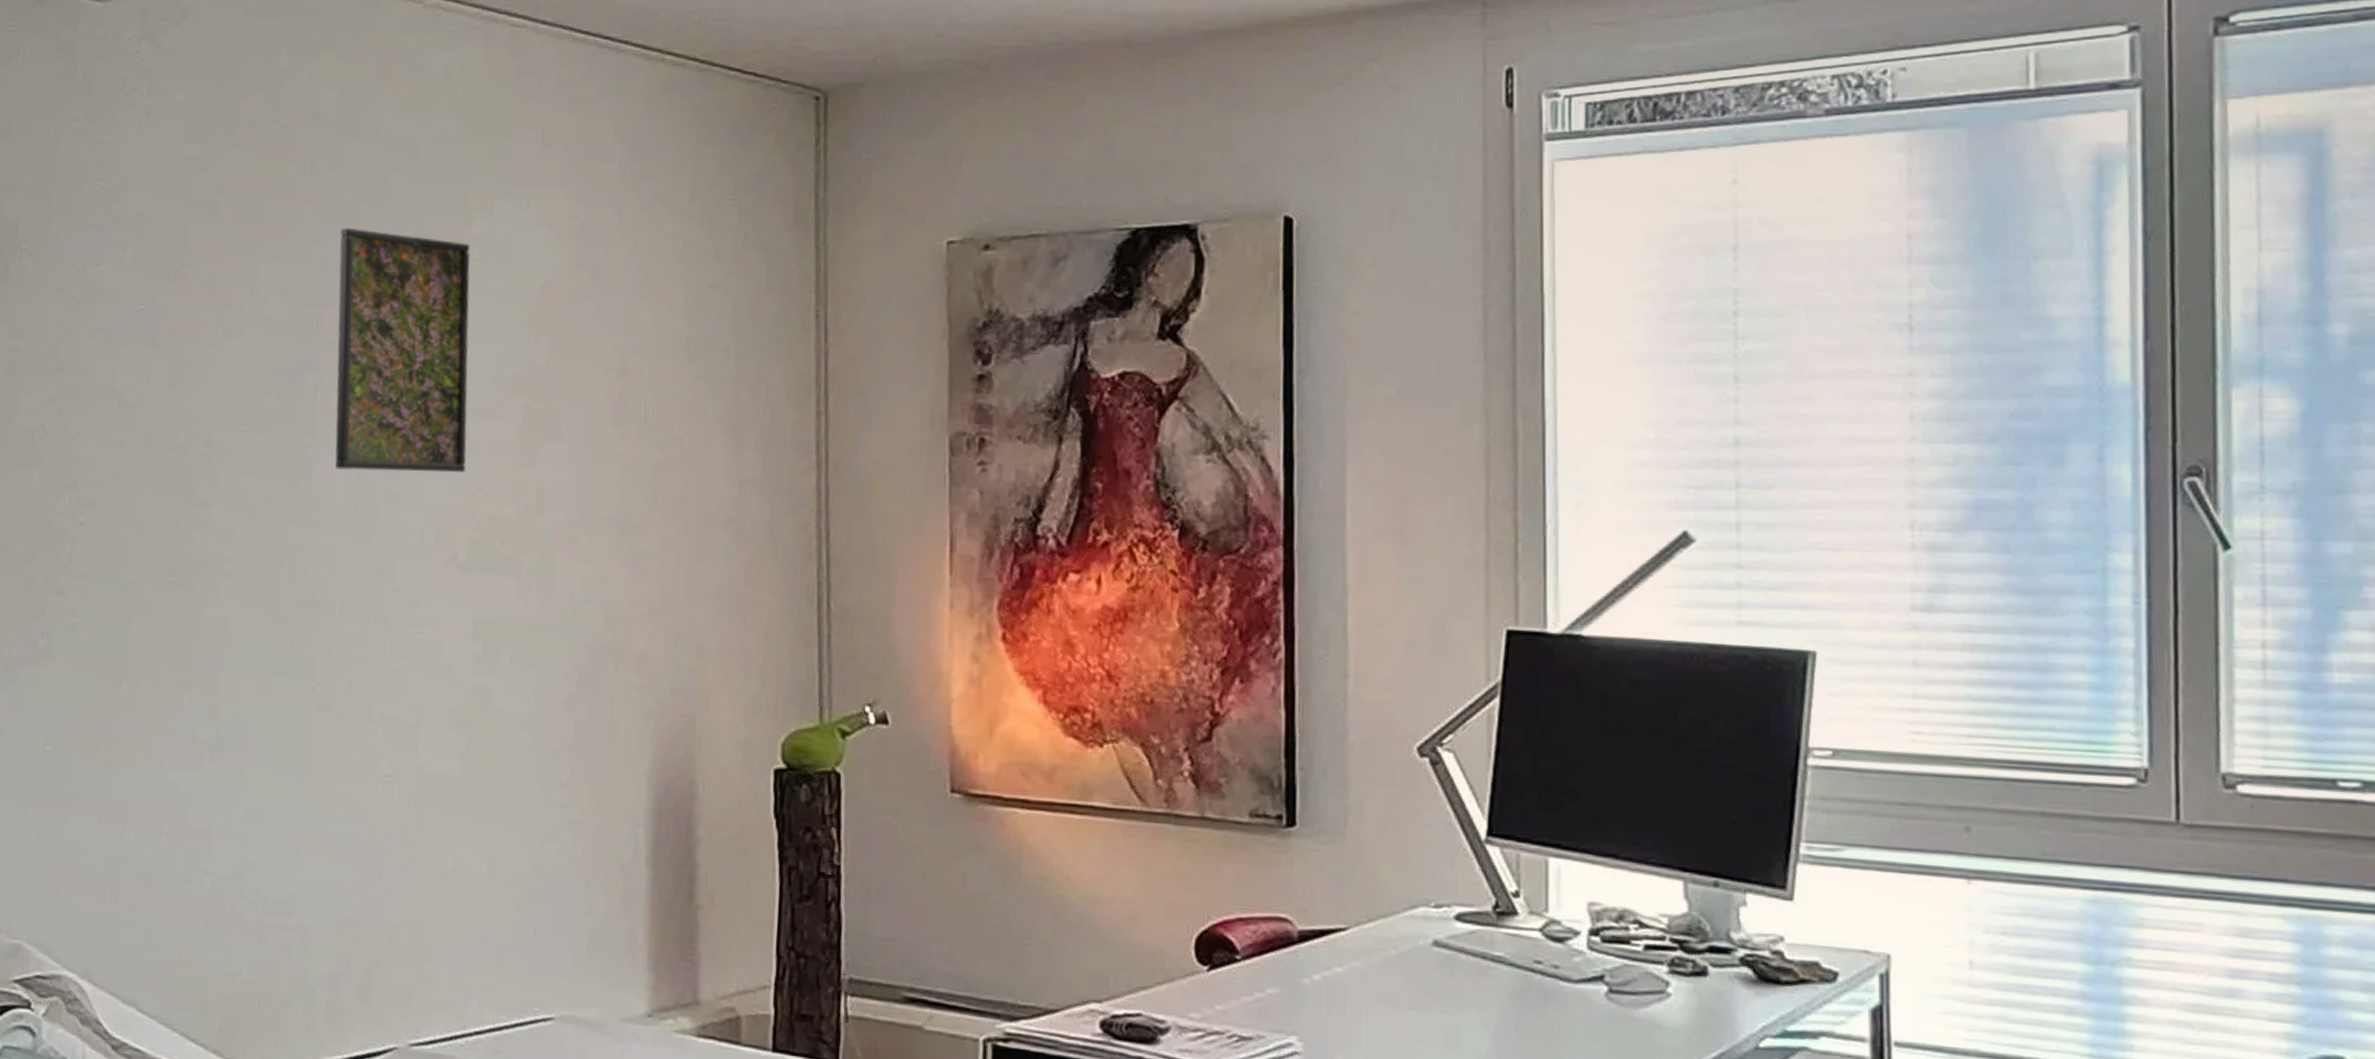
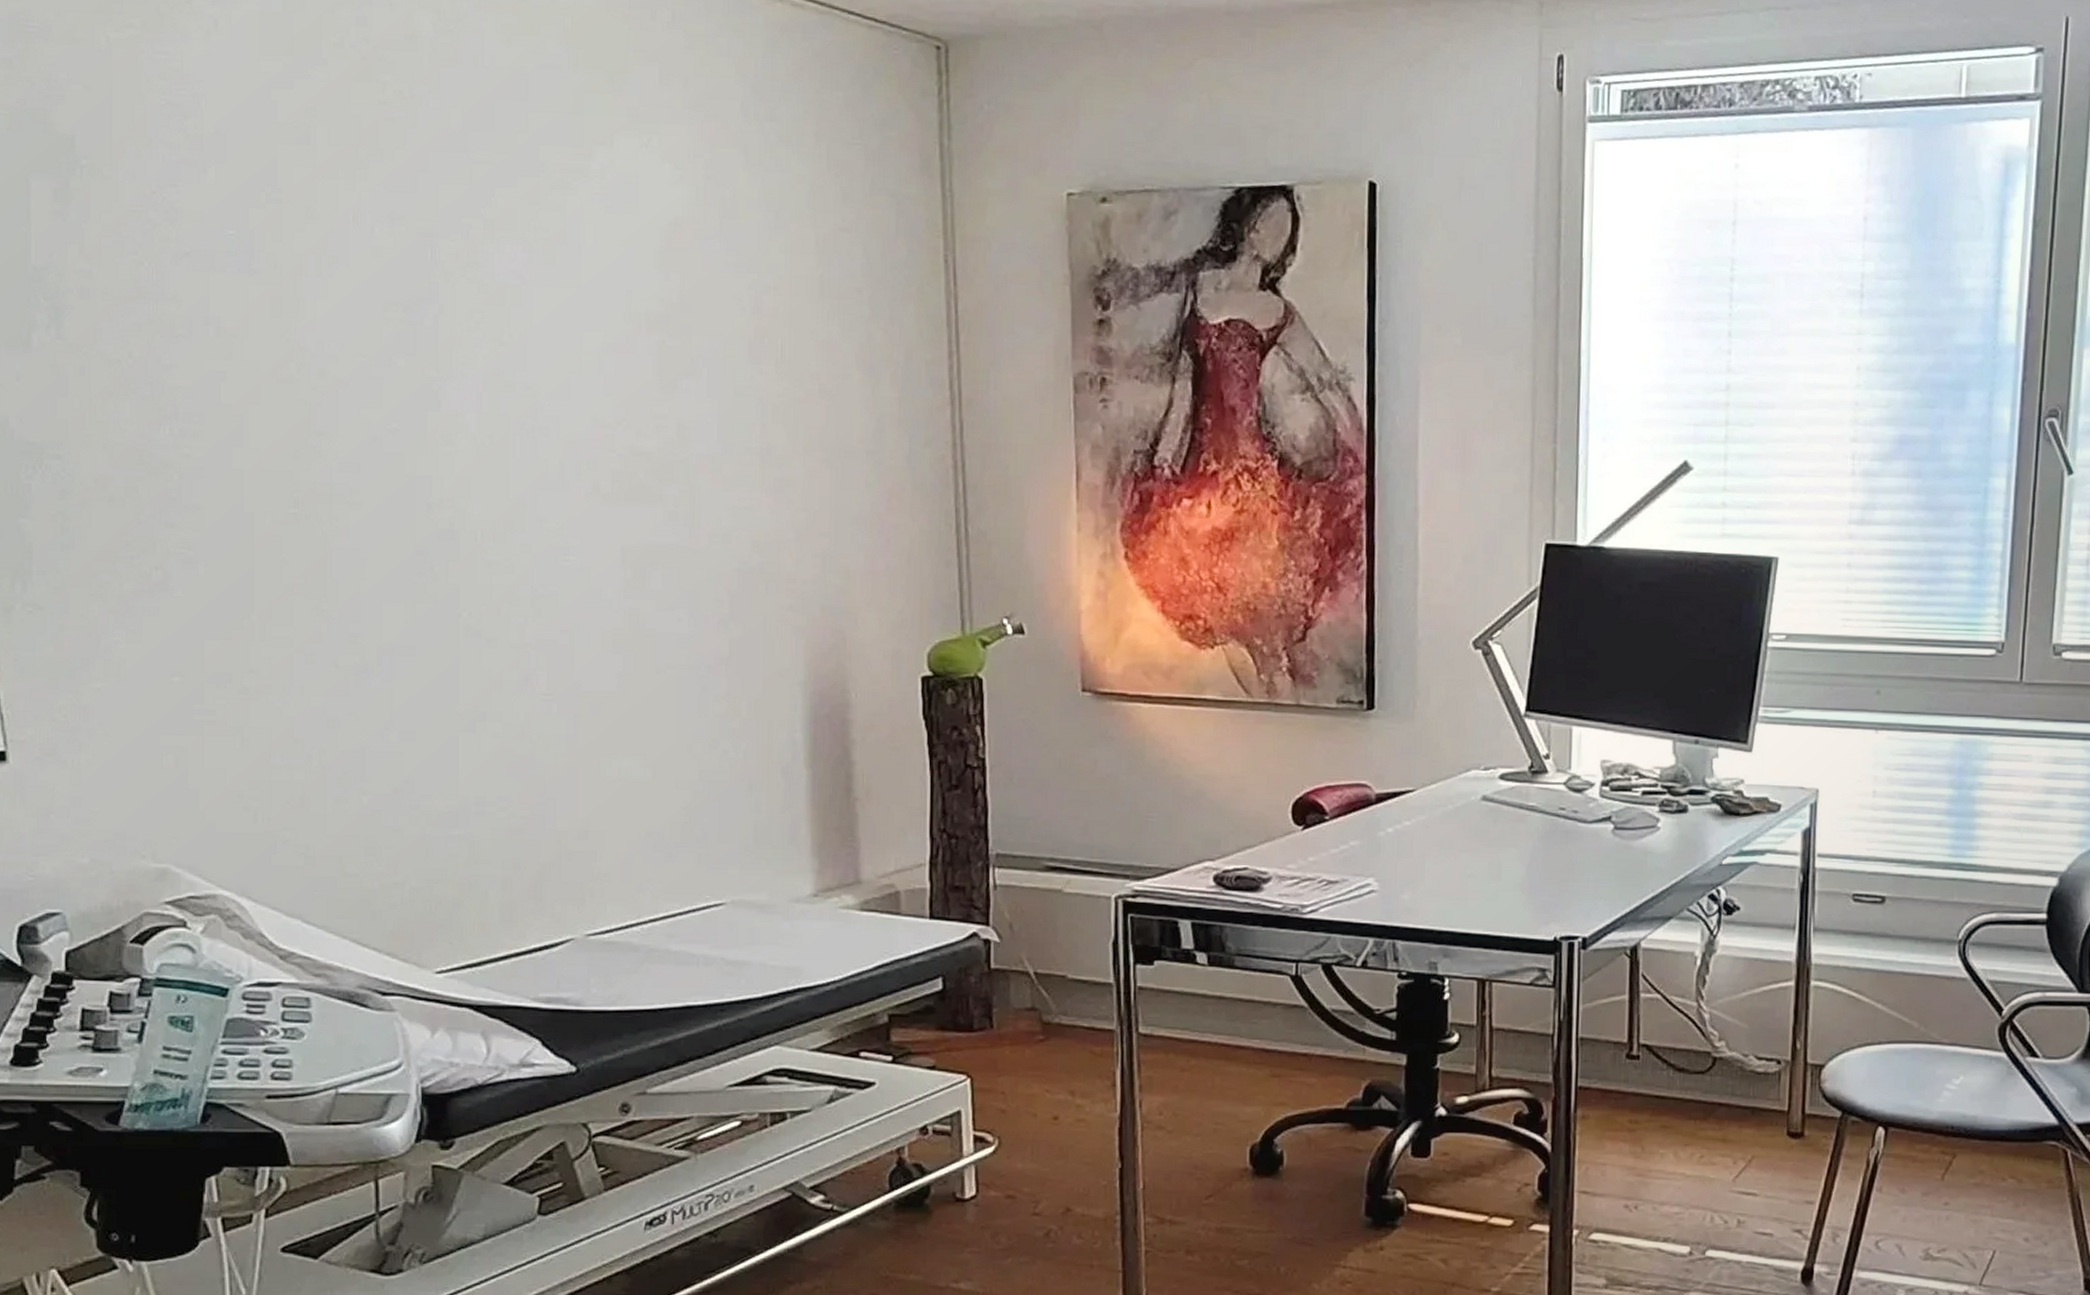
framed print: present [335,227,471,473] -> none [448,156,602,406]

